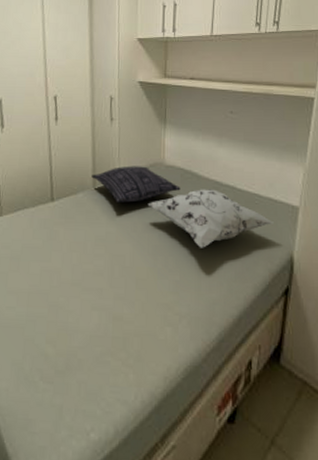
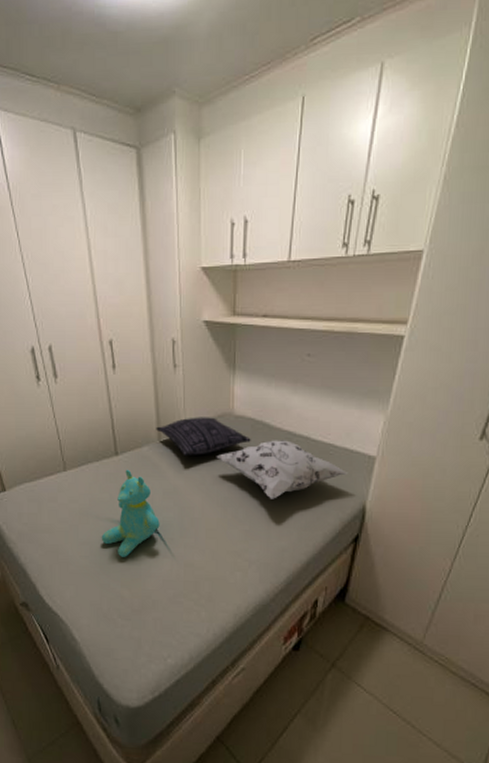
teddy bear: none [29,215,90,309] -> present [101,469,160,557]

